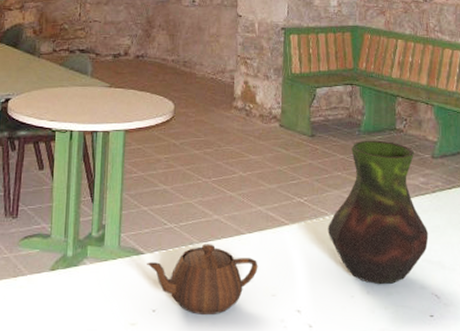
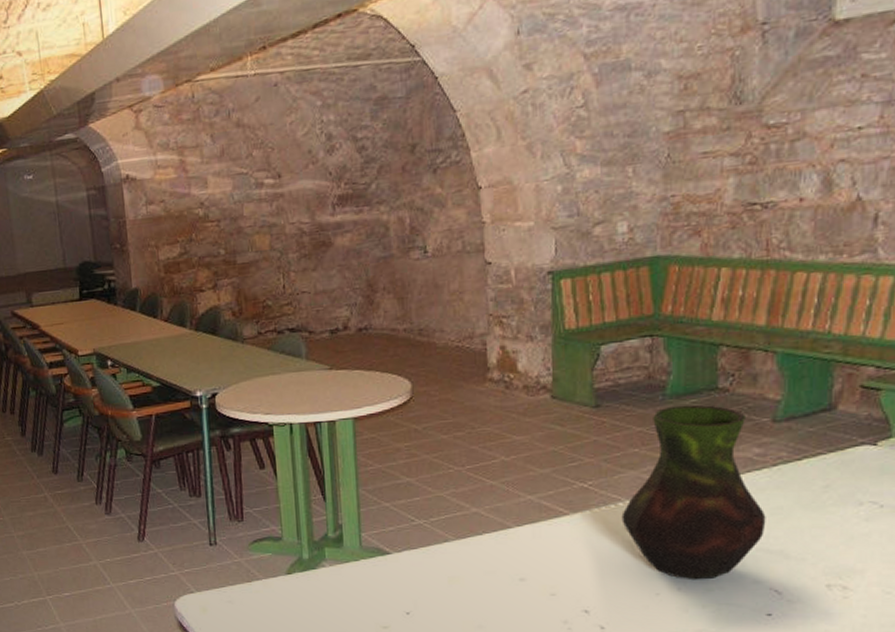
teapot: present [147,244,258,316] -> none [395,540,532,618]

